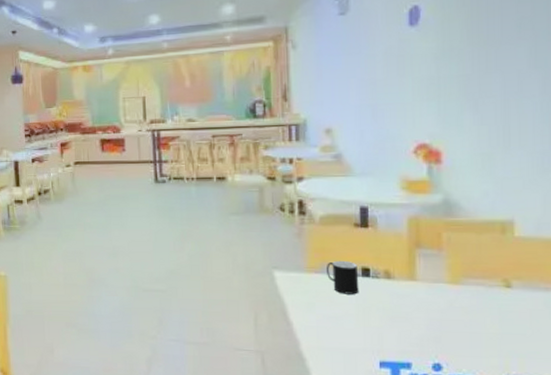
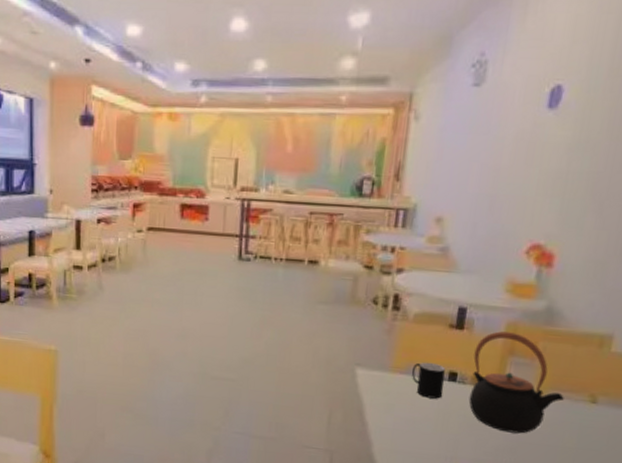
teapot: none [382,226,478,323] -> present [468,331,564,434]

